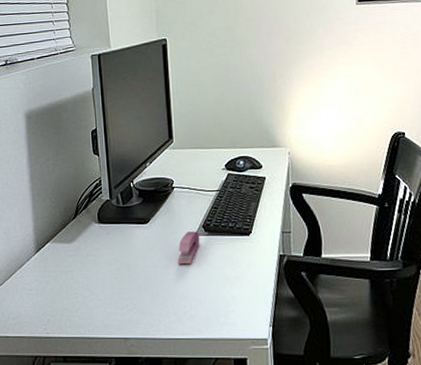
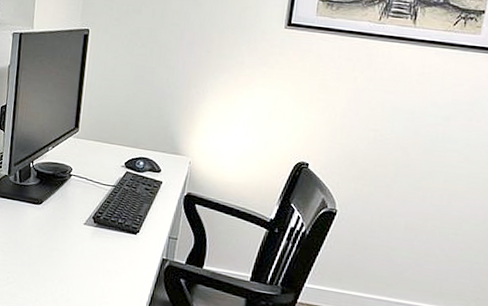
stapler: present [177,231,200,265] -> none [62,219,89,251]

